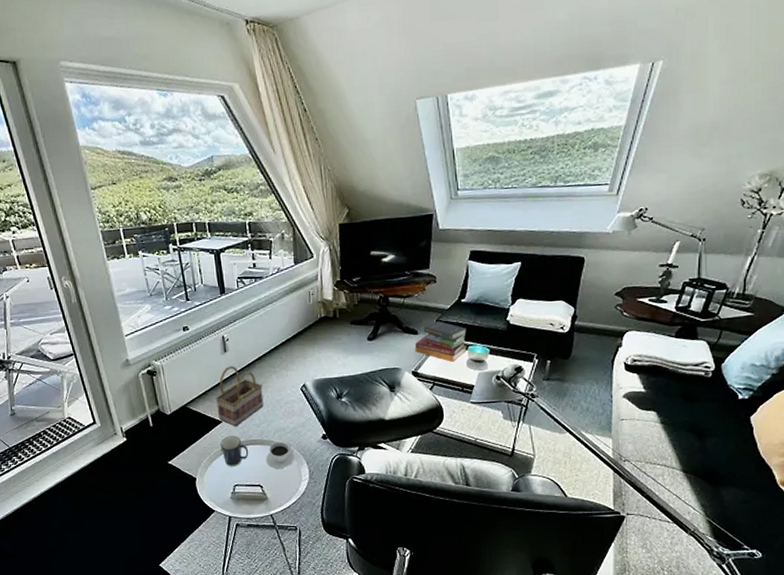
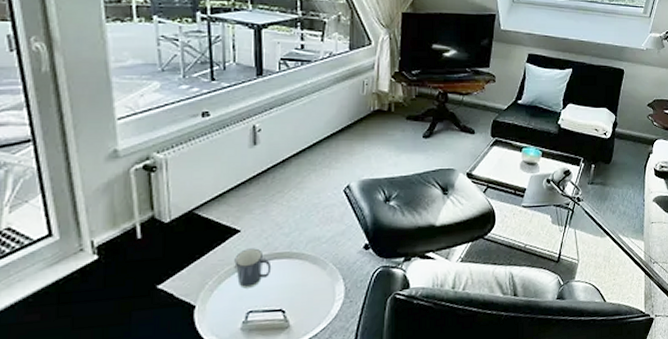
basket: present [215,366,264,427] -> none [234,162,298,237]
teacup: present [266,442,295,469] -> none [294,254,329,288]
books: present [414,320,467,362] -> none [471,120,521,164]

